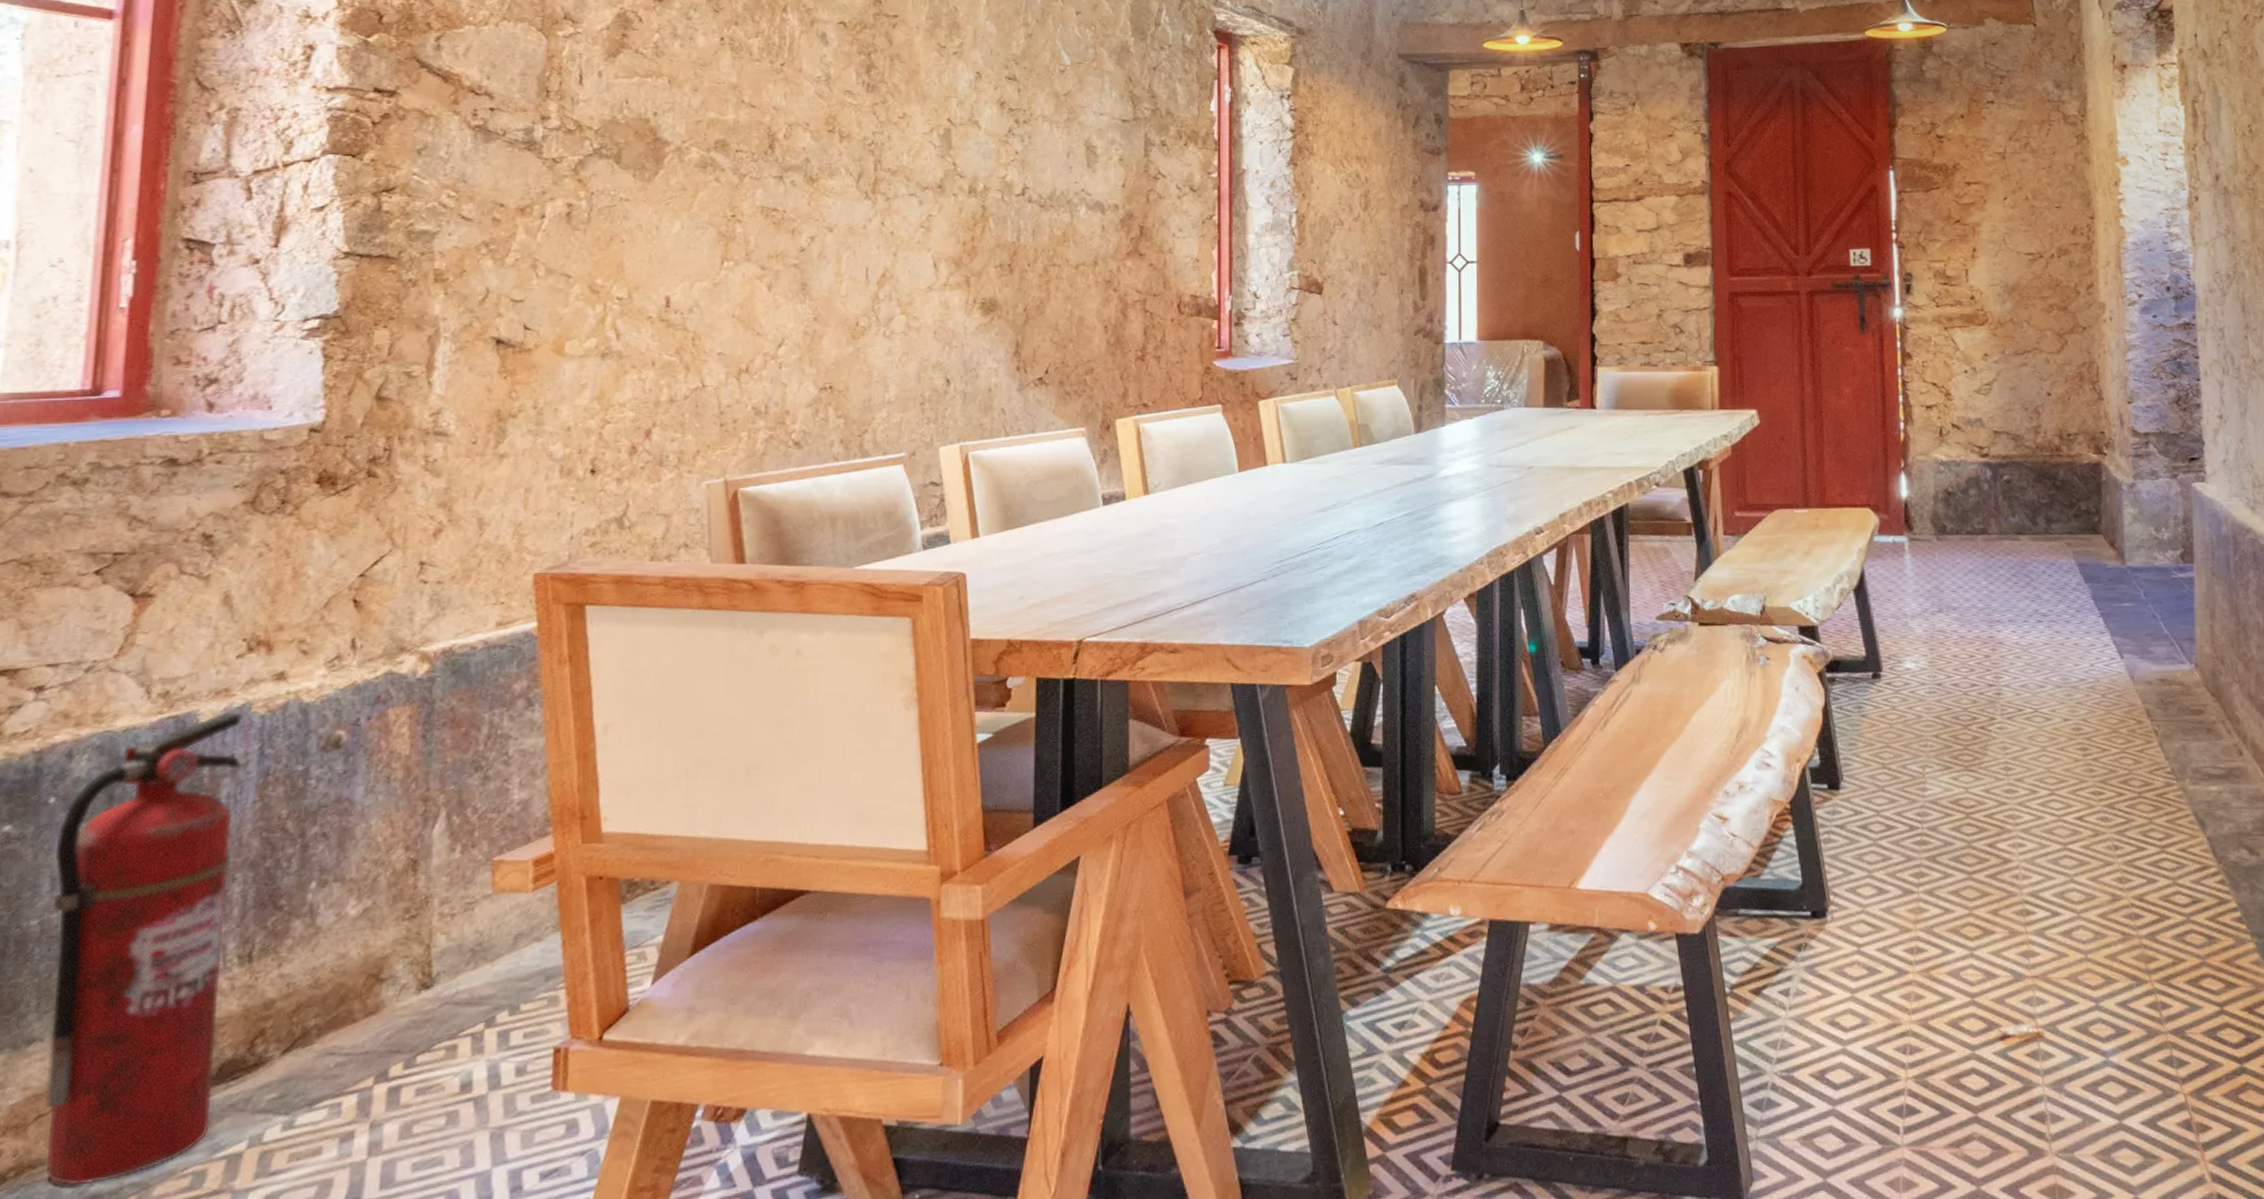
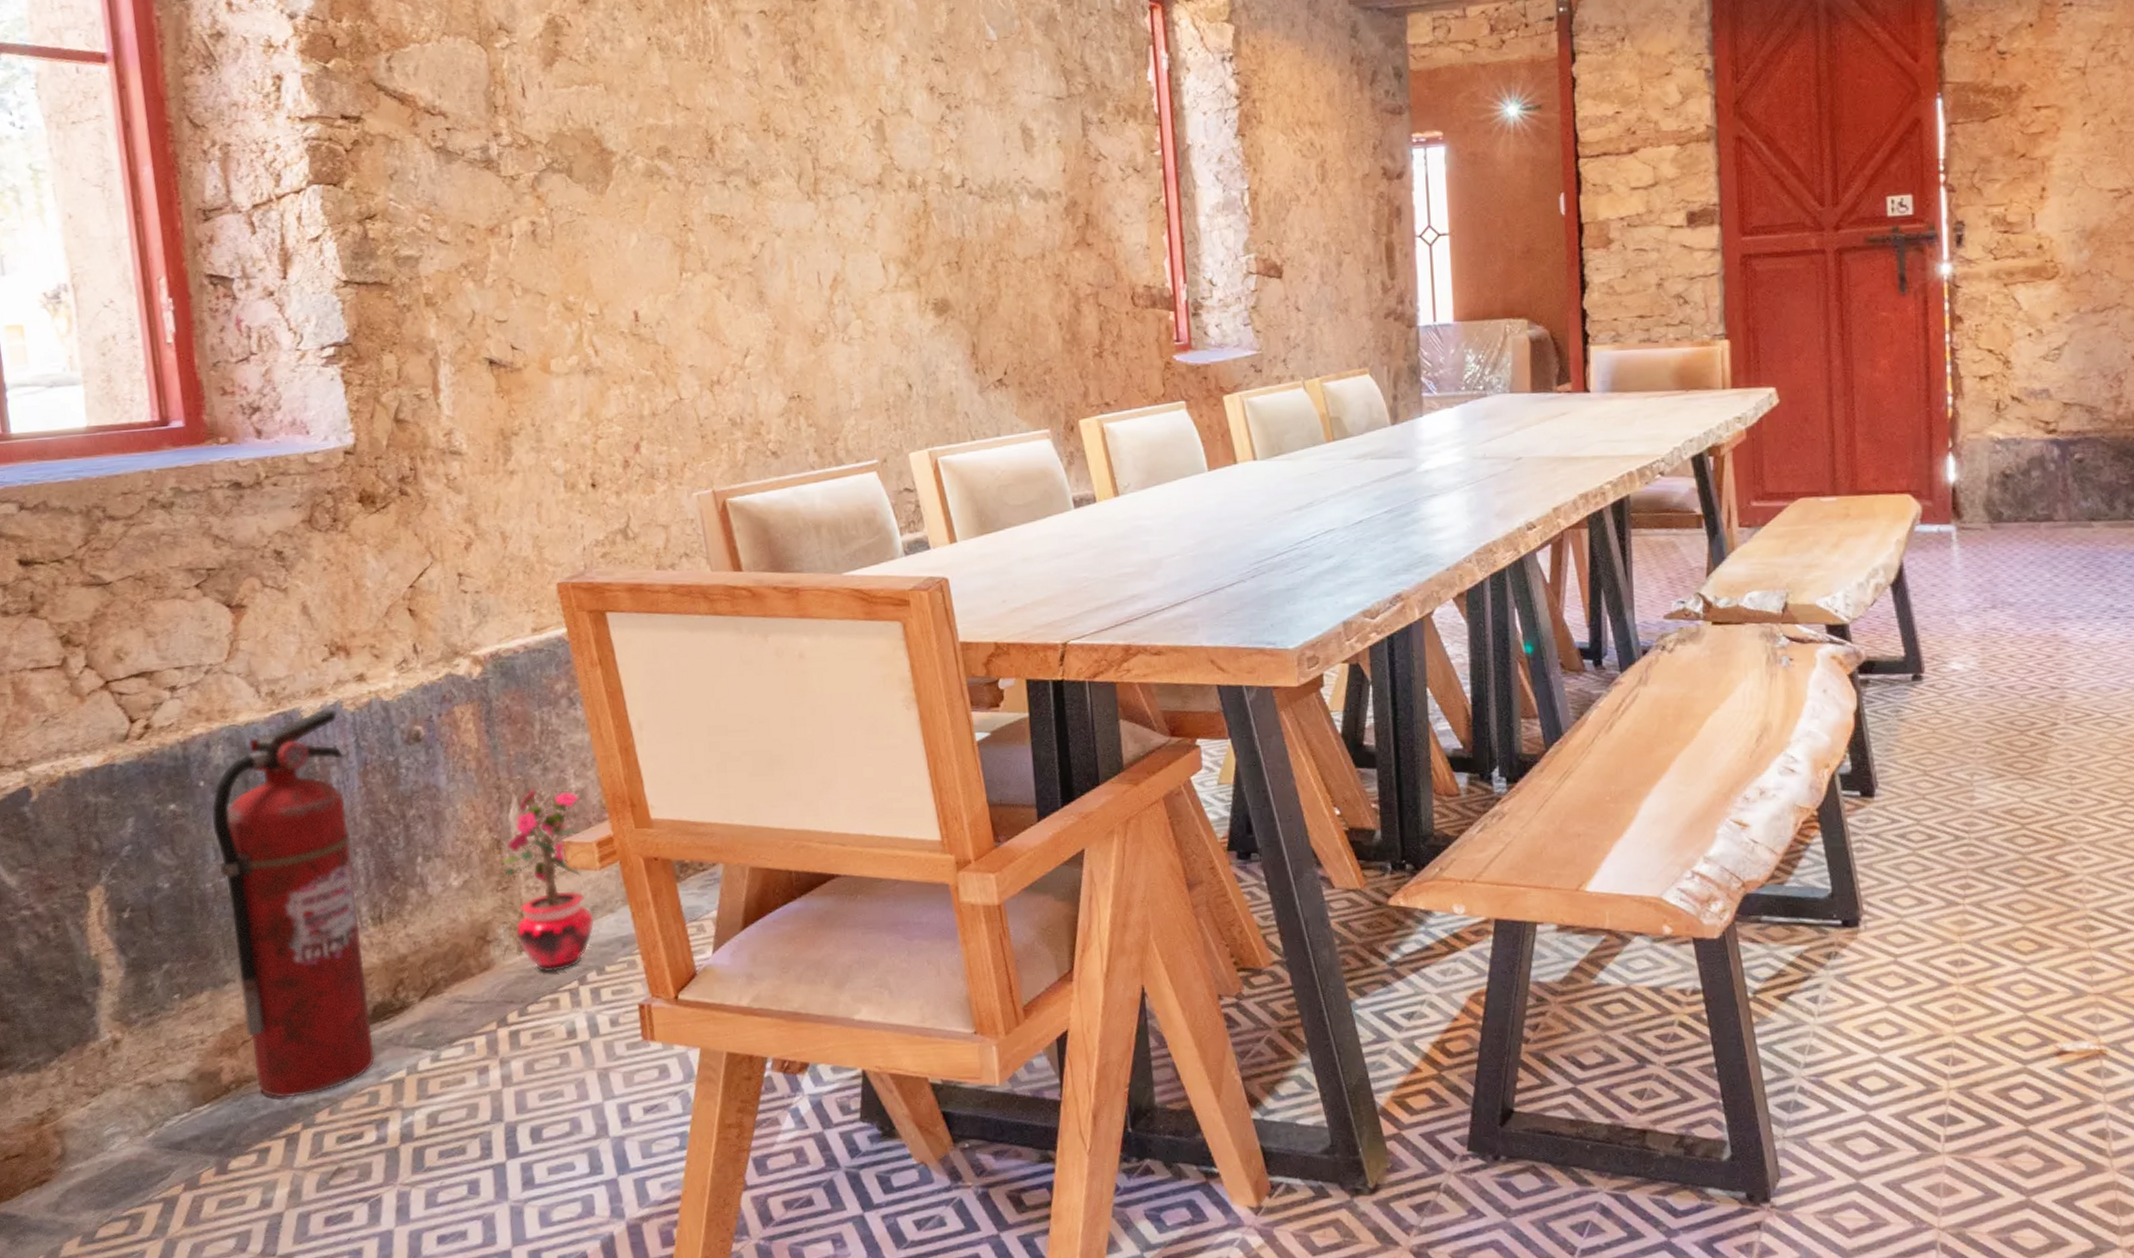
potted plant: none [407,801,521,1015] -> present [498,790,595,973]

